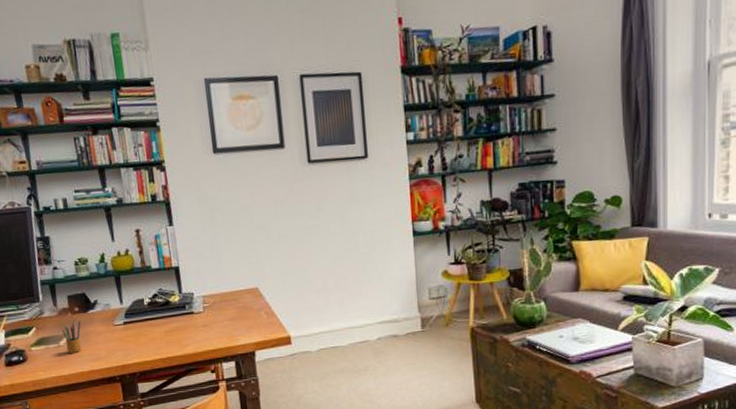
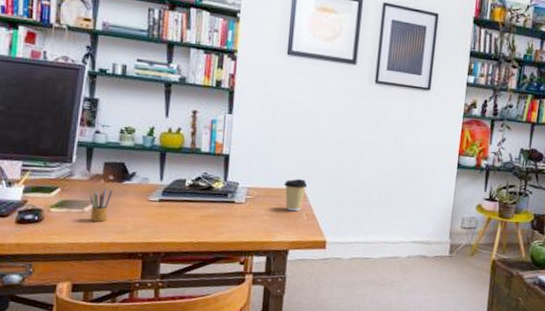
coffee cup: none [236,278,261,312] -> present [283,179,308,212]

